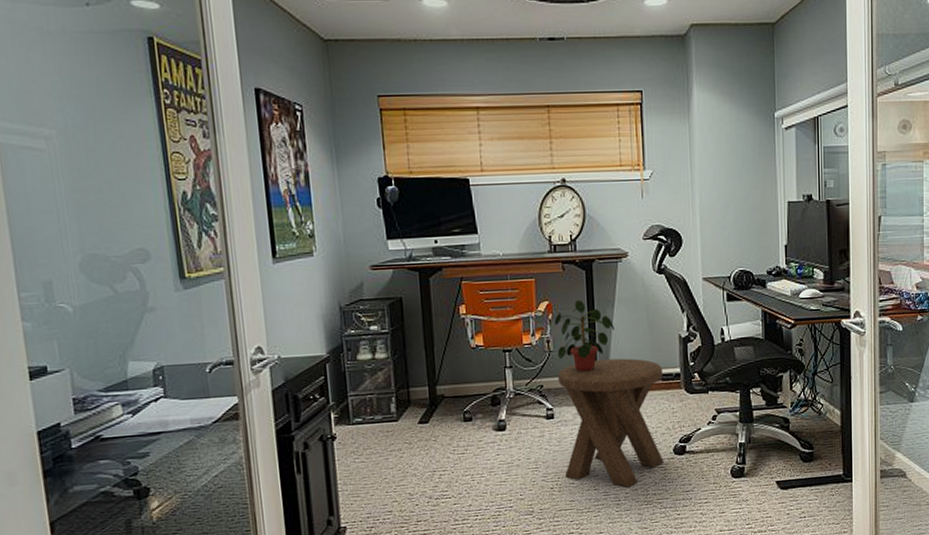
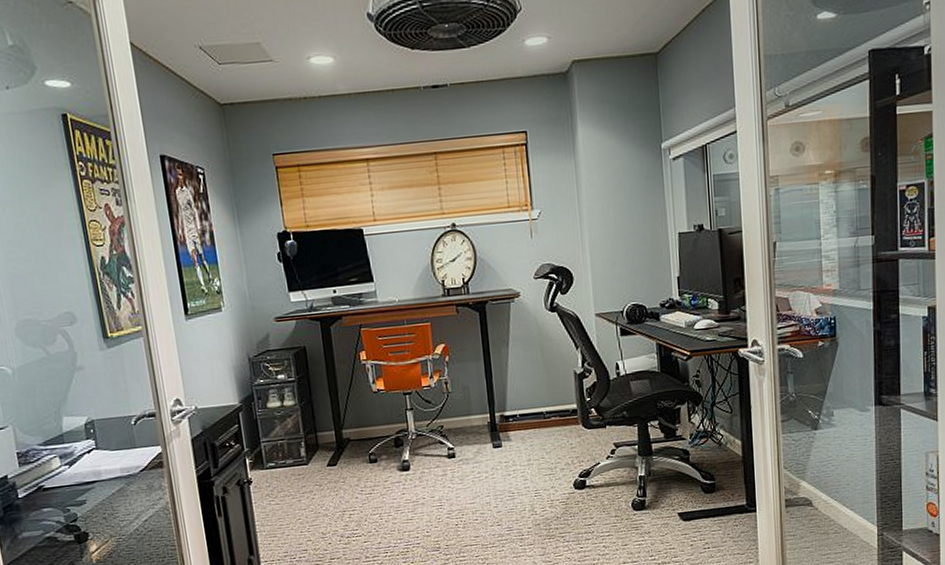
potted plant: present [555,299,616,372] -> none [451,340,511,412]
music stool: present [558,358,664,488] -> none [457,396,565,523]

